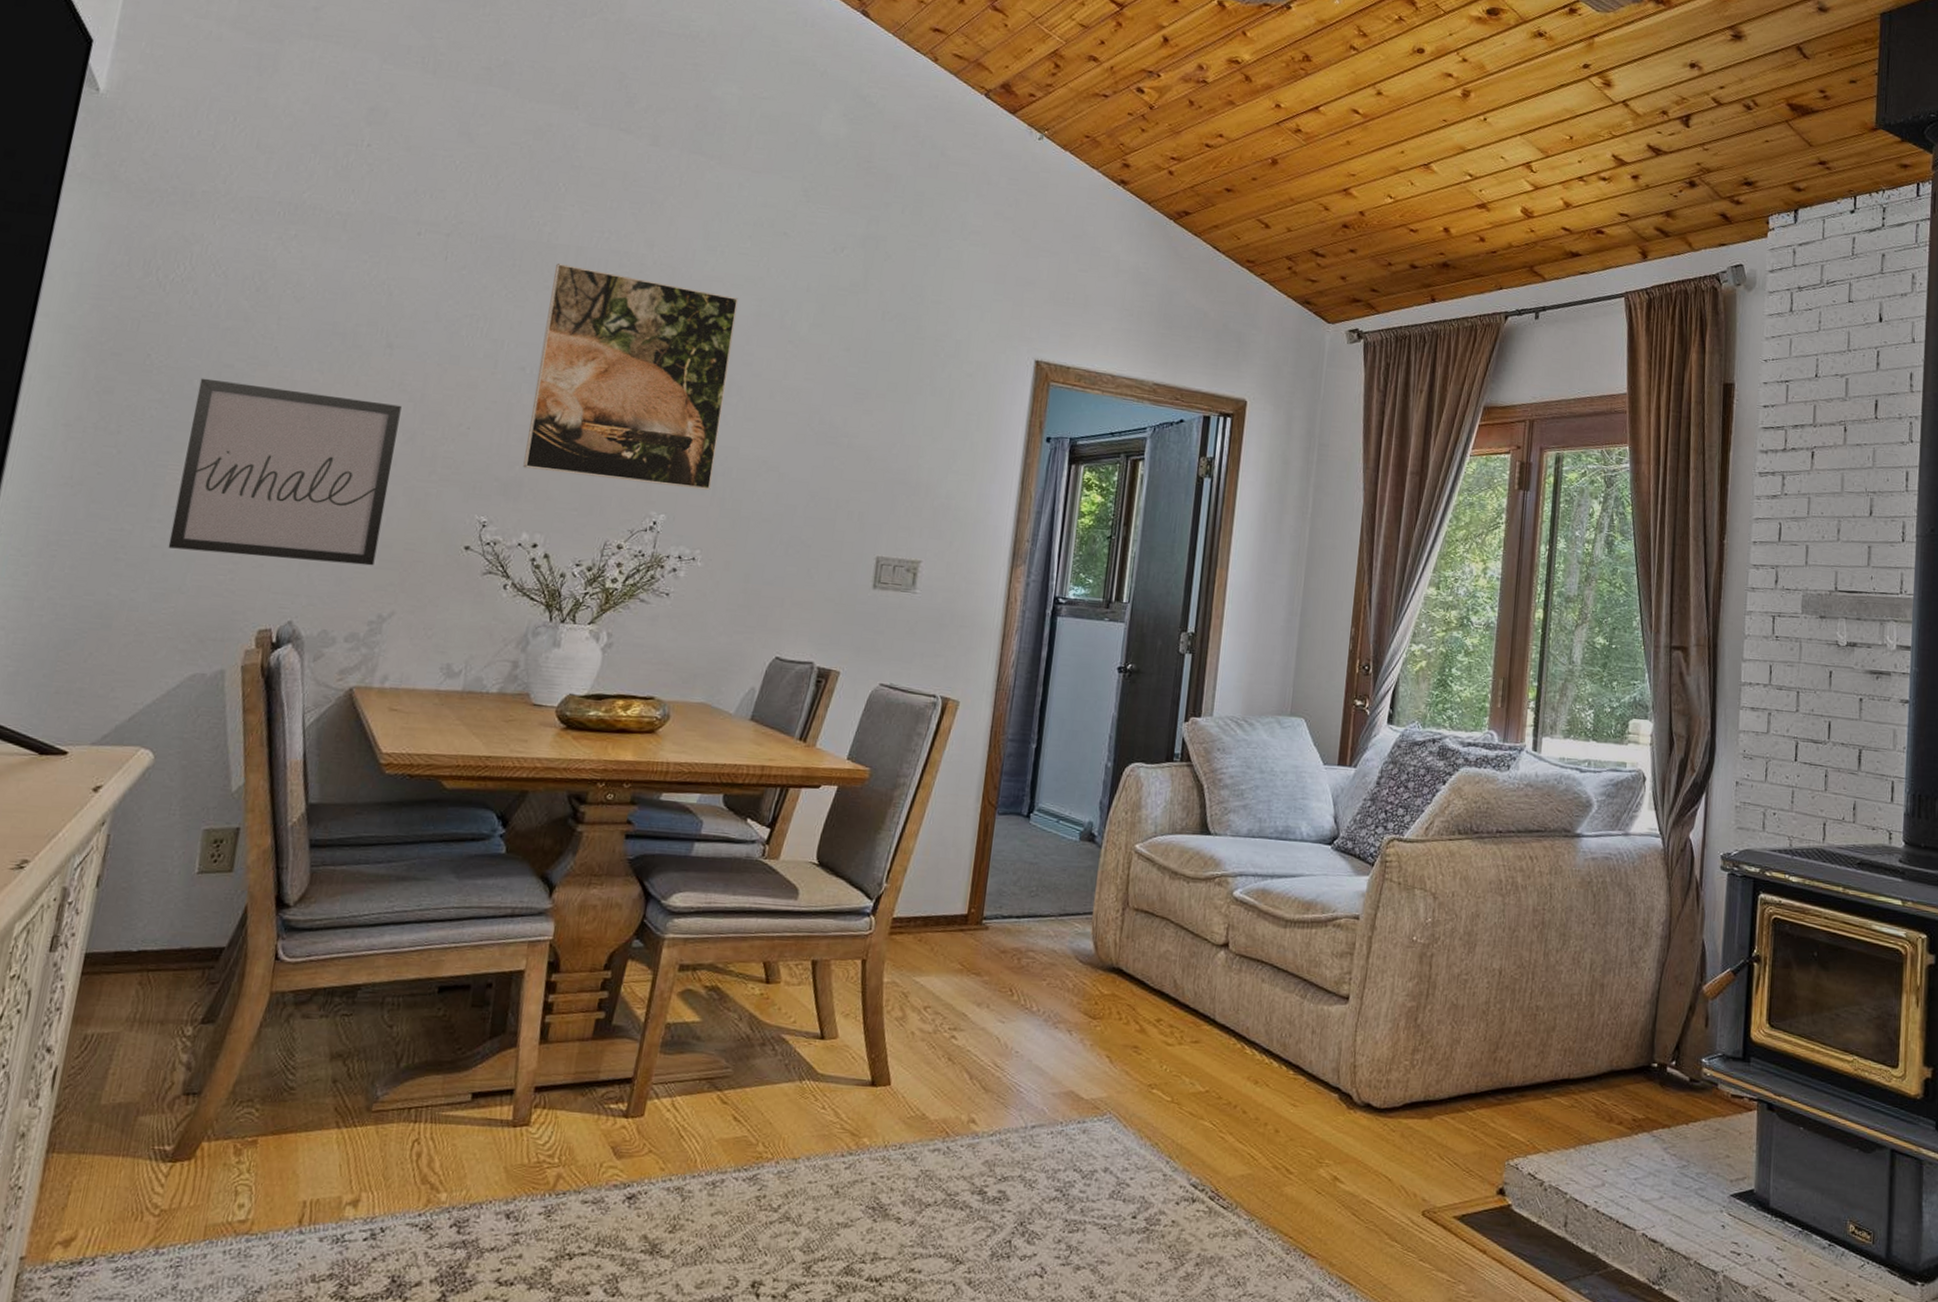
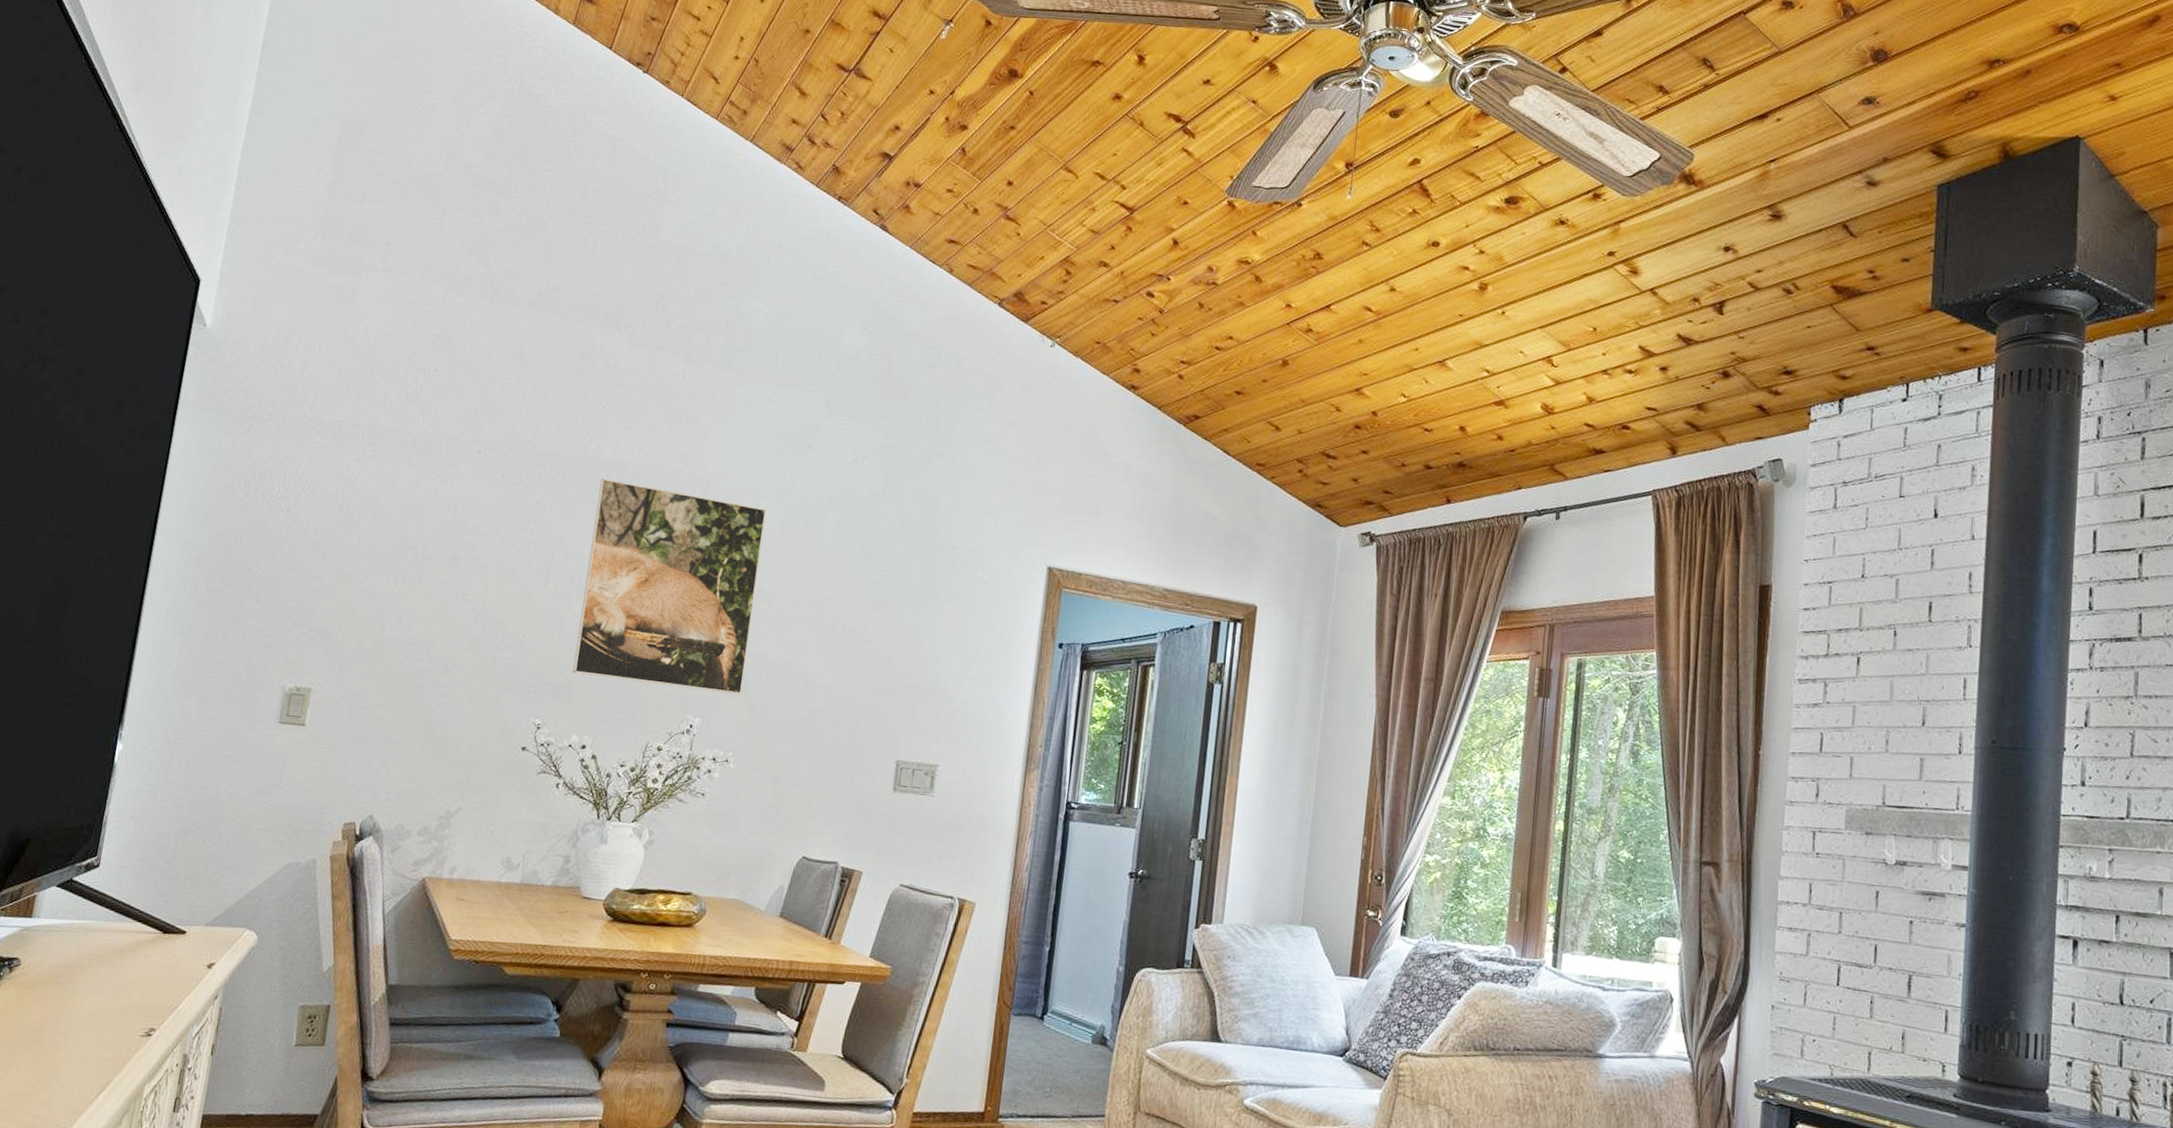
wall art: present [168,378,402,566] -> none [267,589,466,765]

